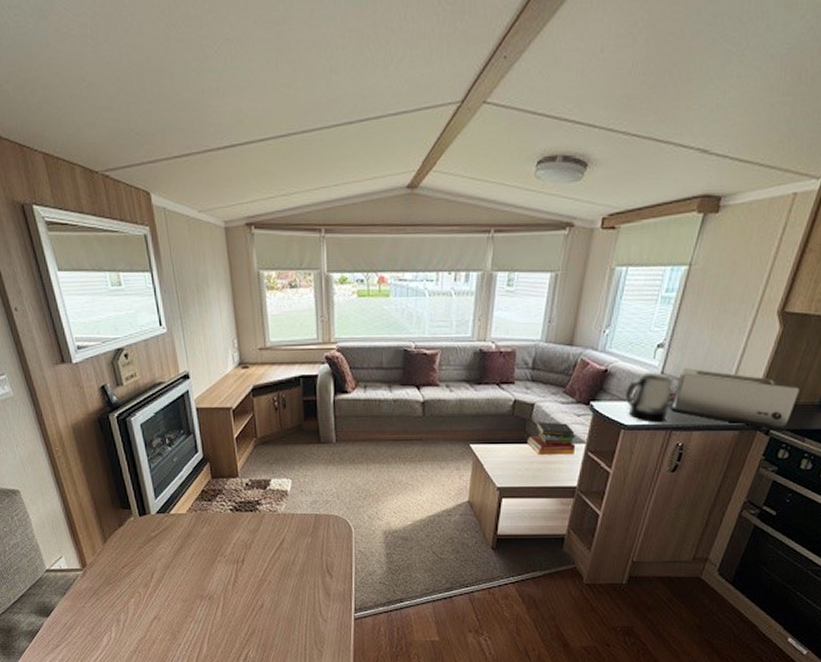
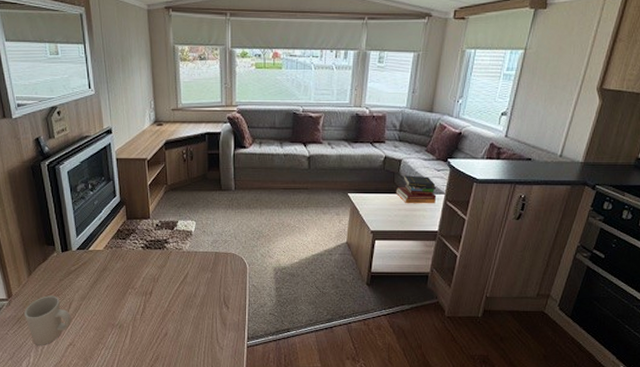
mug: none [101,565,155,619] -> present [24,295,72,345]
kettle: present [625,372,674,422] -> none [476,135,516,177]
toaster: present [671,368,800,431] -> none [514,133,619,186]

